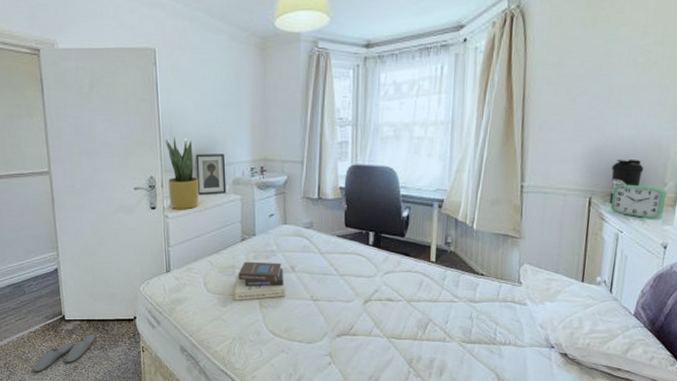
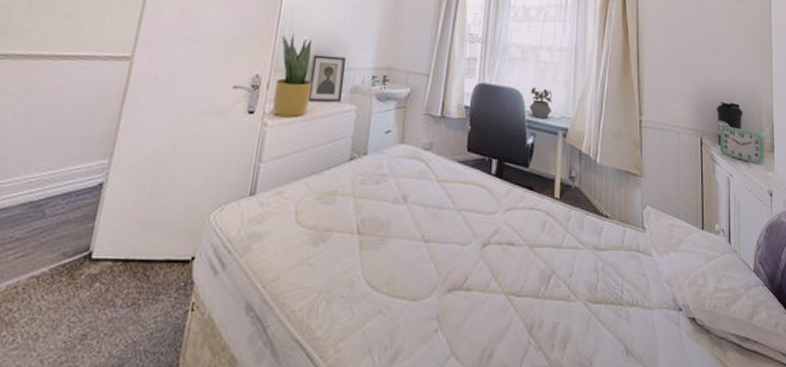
slippers: present [33,335,95,373] -> none [14,283,129,345]
books: present [234,261,286,300] -> none [330,186,394,238]
potted plant: none [403,163,427,192] -> present [529,87,552,119]

